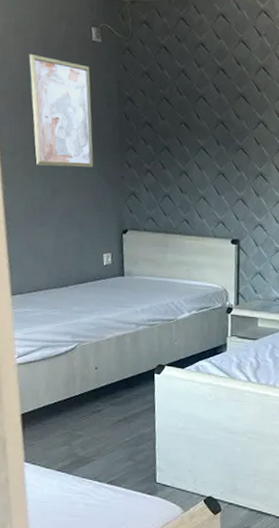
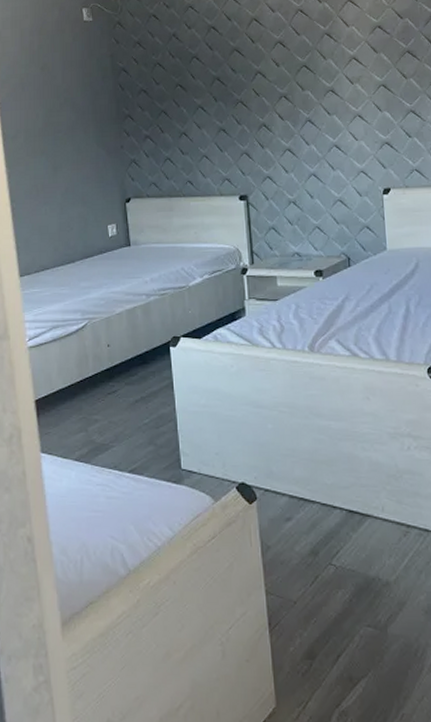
wall art: present [28,53,94,167] -> none [25,41,93,145]

